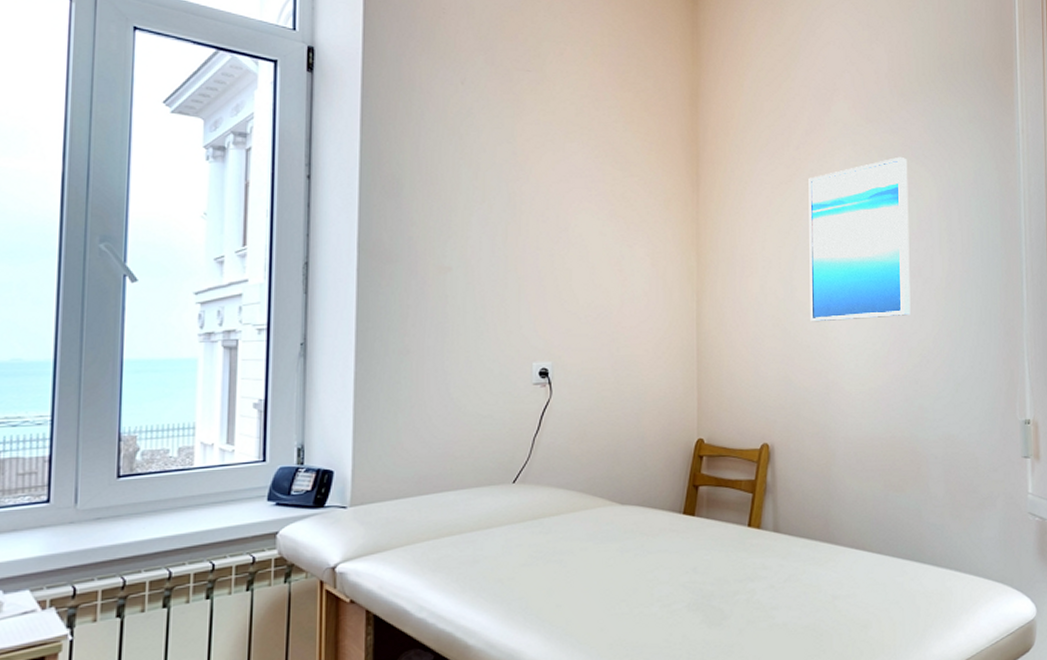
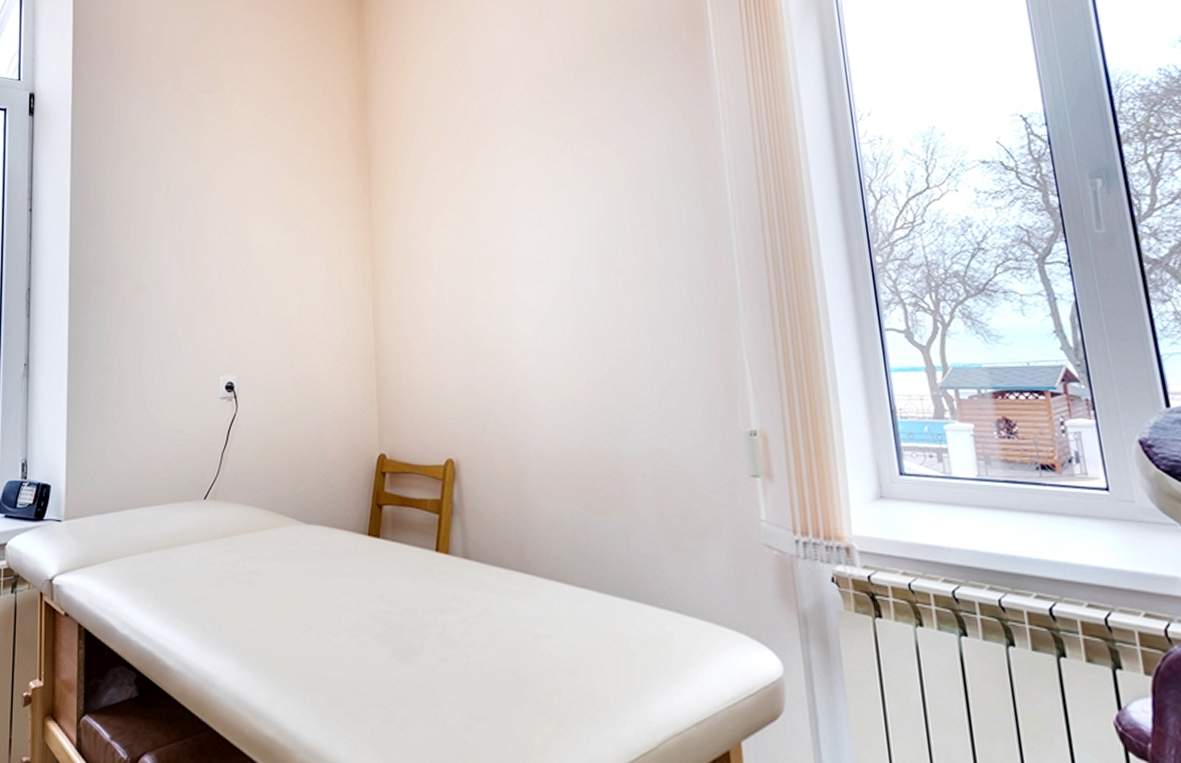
wall art: present [808,156,911,322] -> none [482,137,603,325]

